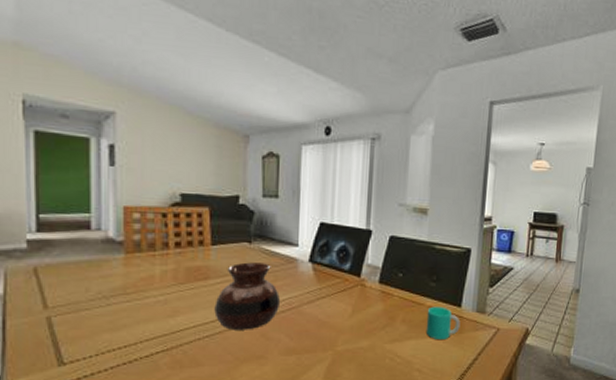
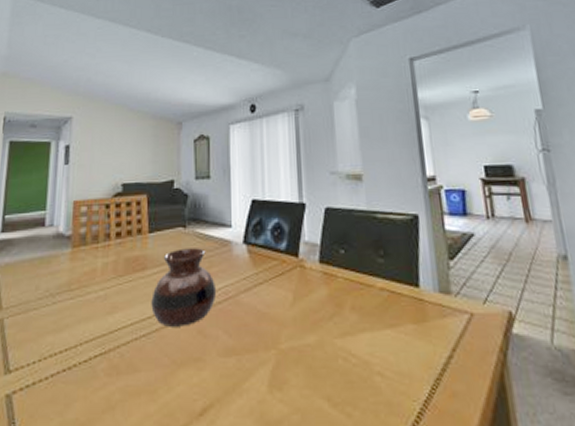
cup: present [426,306,461,340] -> none [379,287,423,332]

